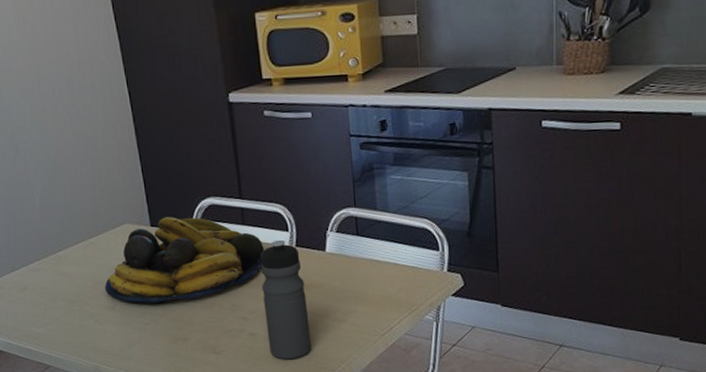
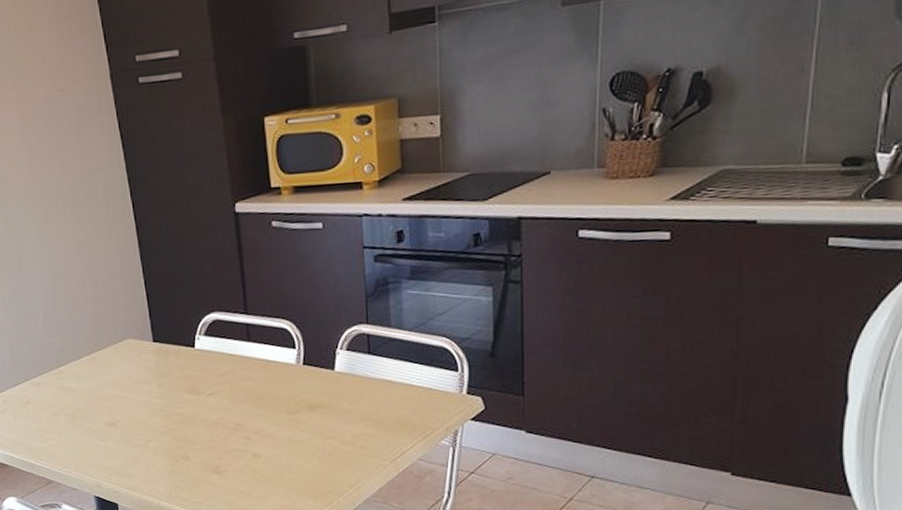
fruit bowl: present [104,217,264,304] -> none [106,332,270,421]
water bottle: present [259,239,312,360] -> none [265,357,318,483]

